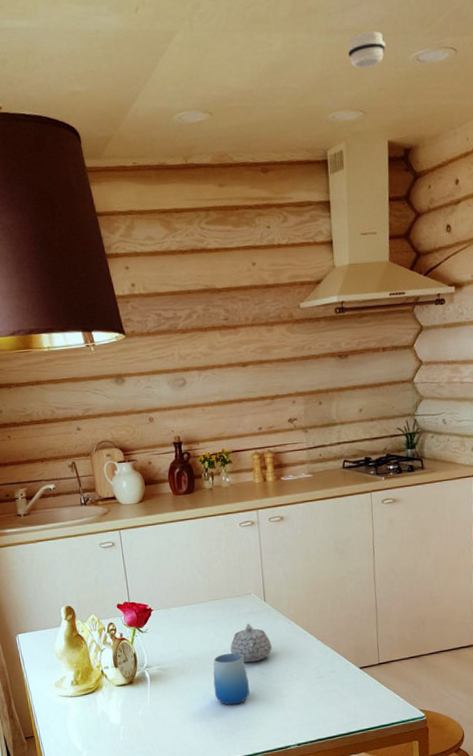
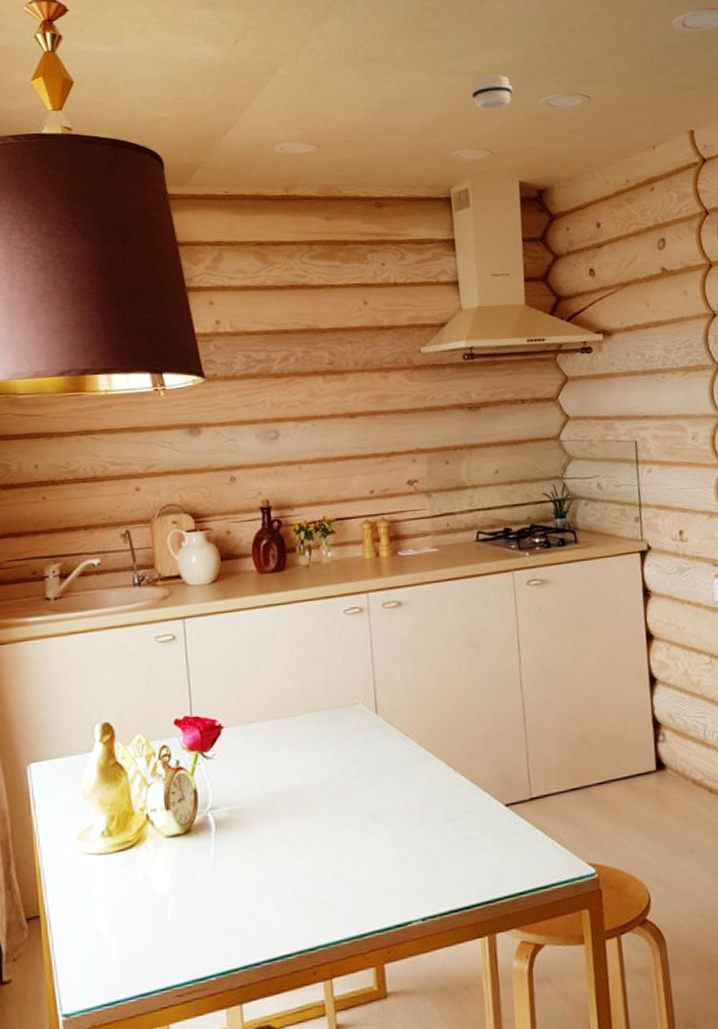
cup: present [213,653,250,705] -> none [304,786,356,863]
teapot: present [230,624,273,662] -> none [328,745,387,800]

